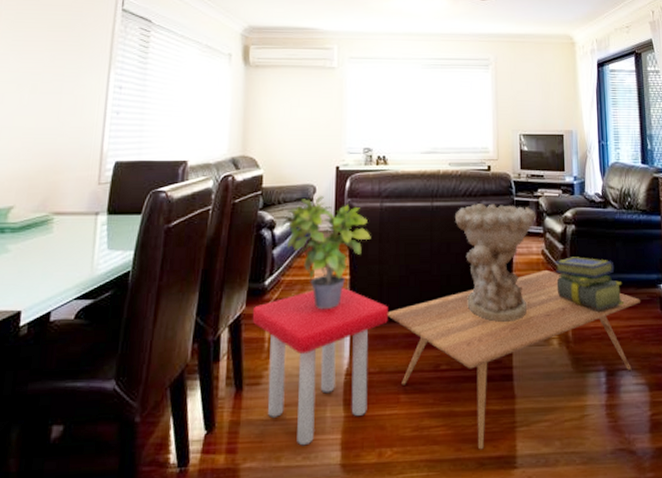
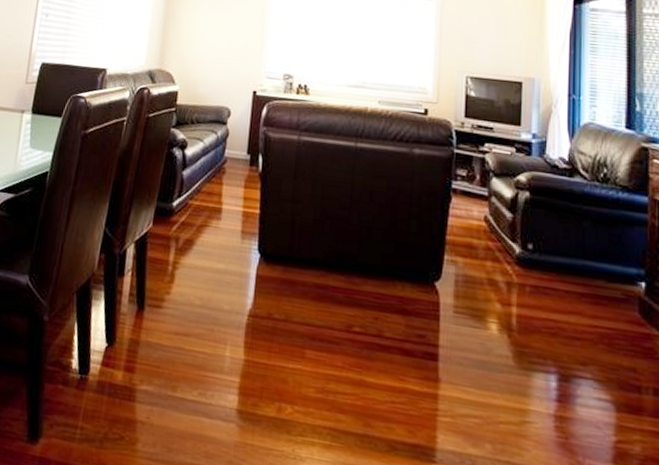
stool: present [252,287,388,446] -> none [157,219,299,382]
potted plant: present [281,196,371,310] -> none [193,120,286,243]
coffee table: present [387,270,640,450] -> none [297,240,611,432]
decorative bowl: present [455,204,536,323] -> none [381,150,481,294]
stack of books: present [555,257,624,310] -> none [500,229,588,300]

